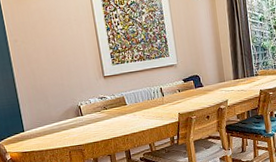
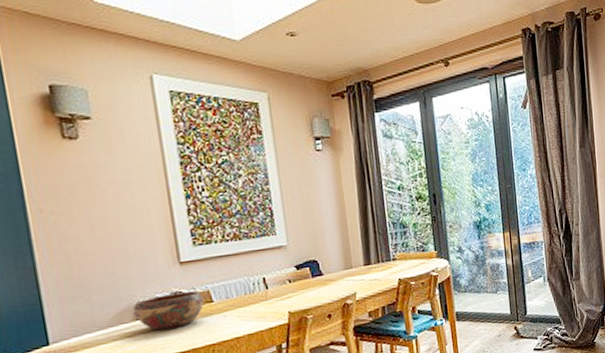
decorative bowl: none [74,97,121,124] -> present [132,291,205,331]

